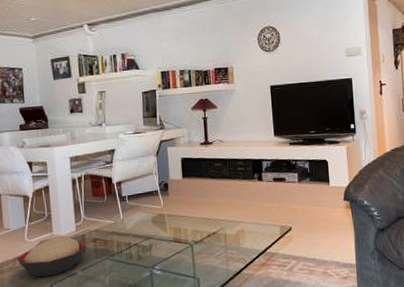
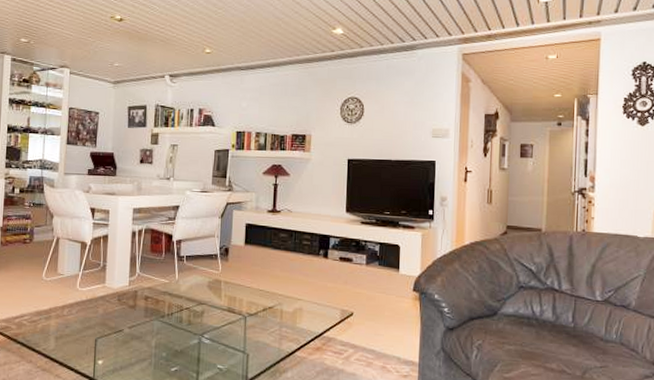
decorative bowl: present [17,236,86,277] -> none [66,288,137,330]

